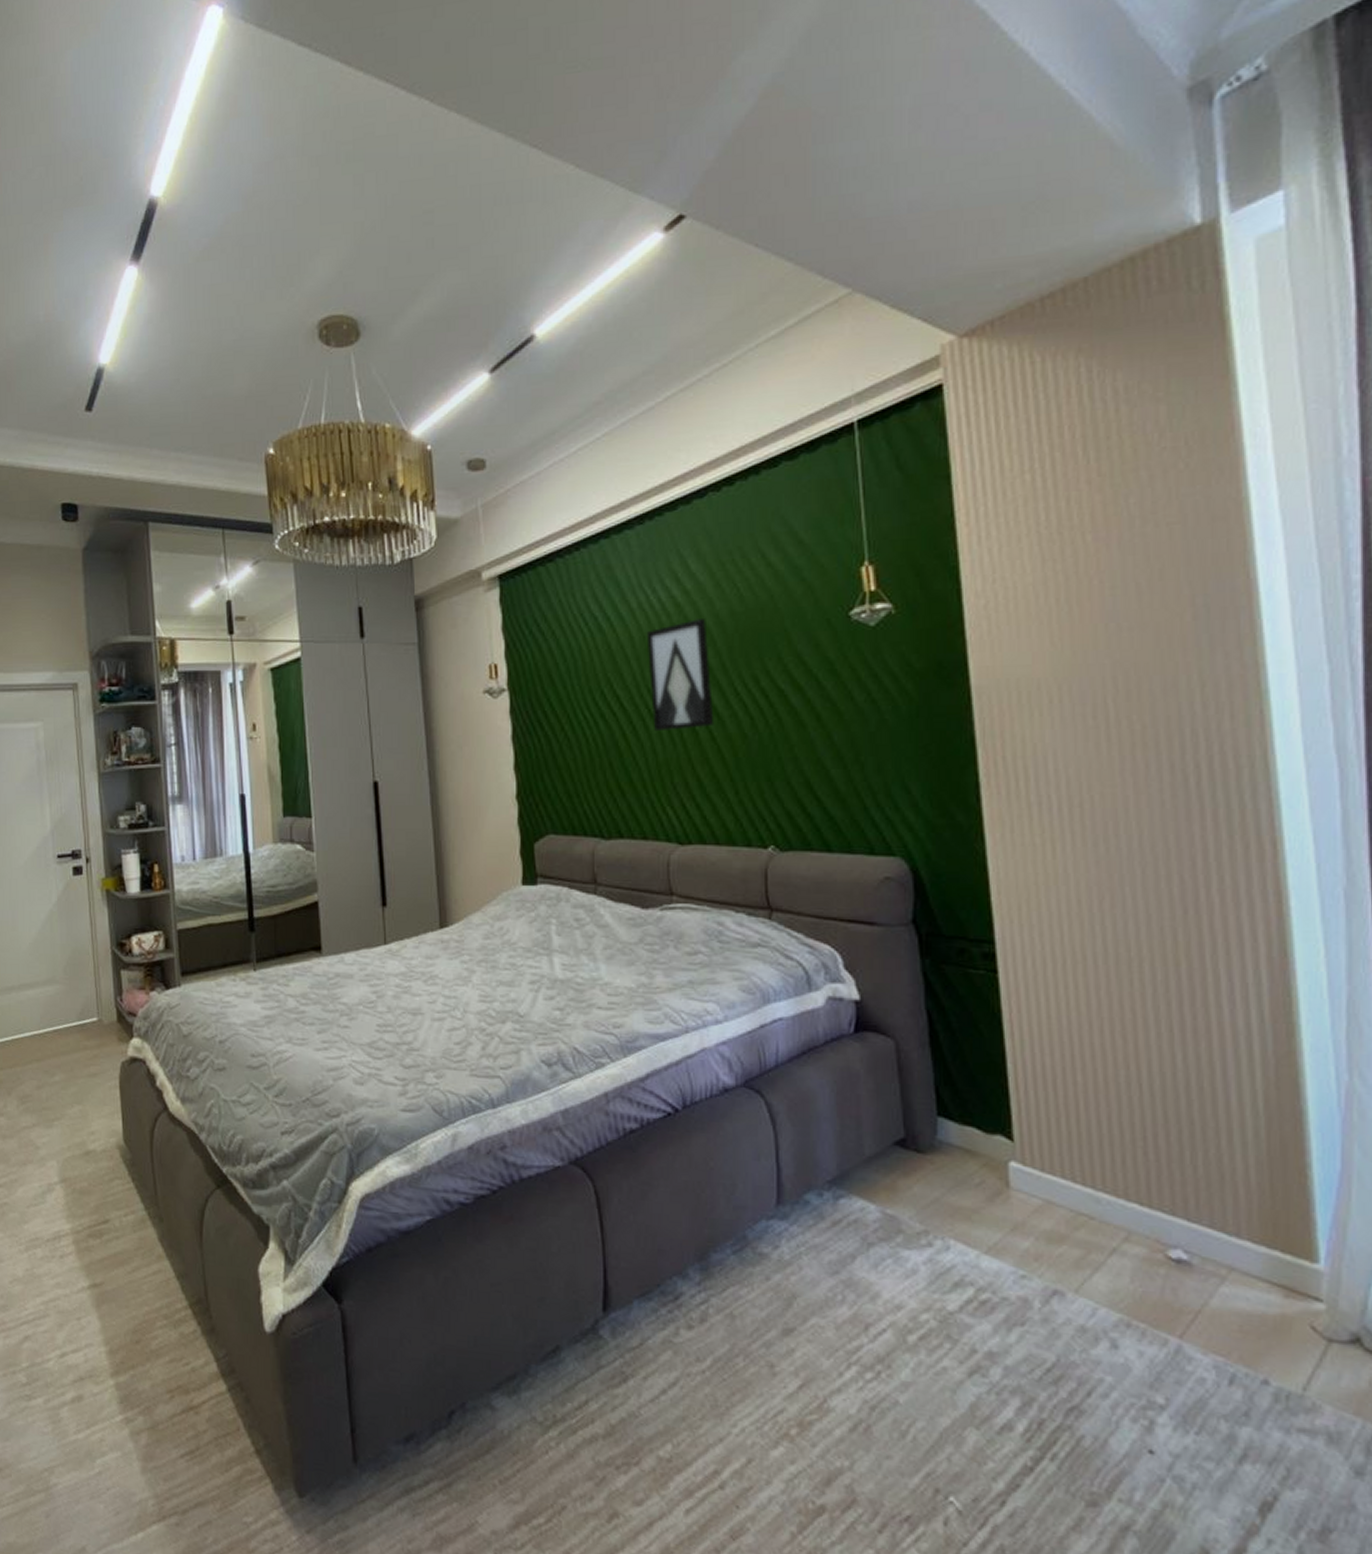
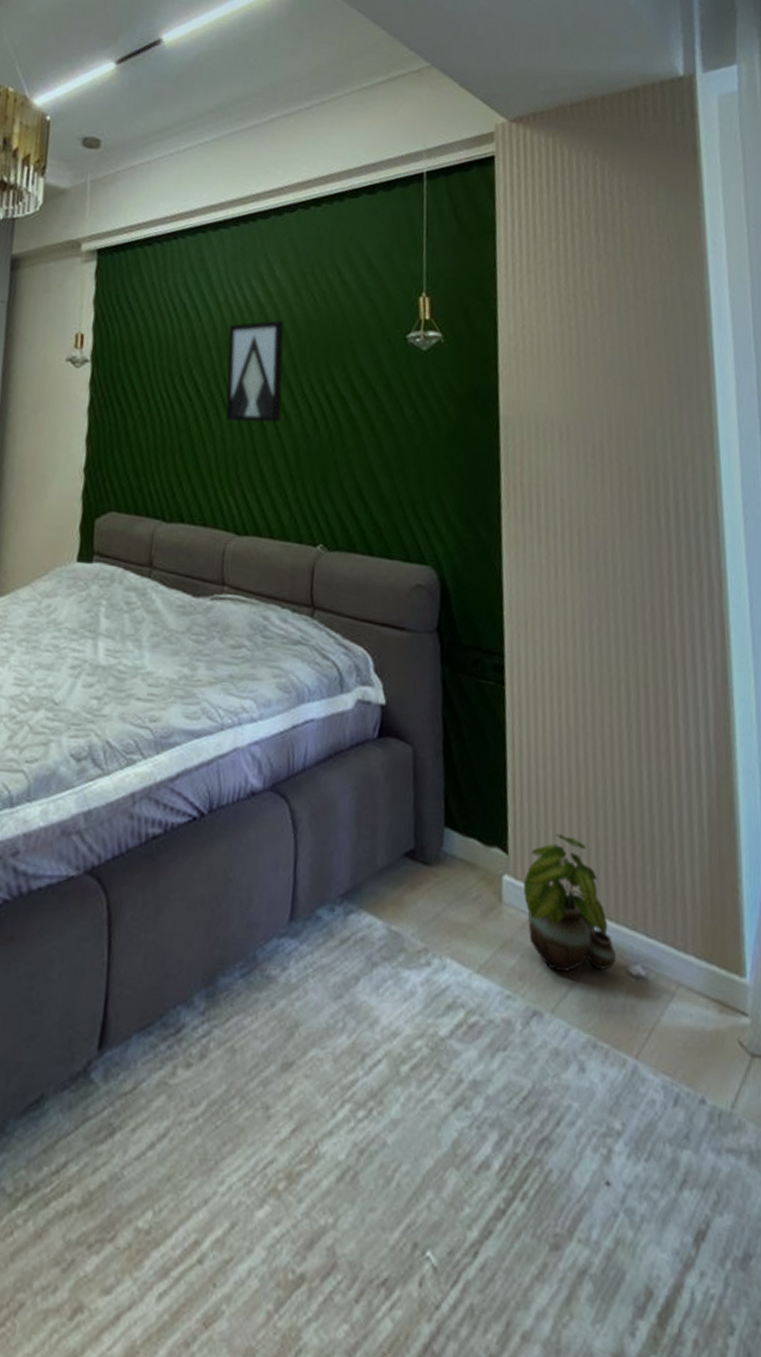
potted plant: none [1033,1120,1152,1256] -> present [523,833,617,973]

